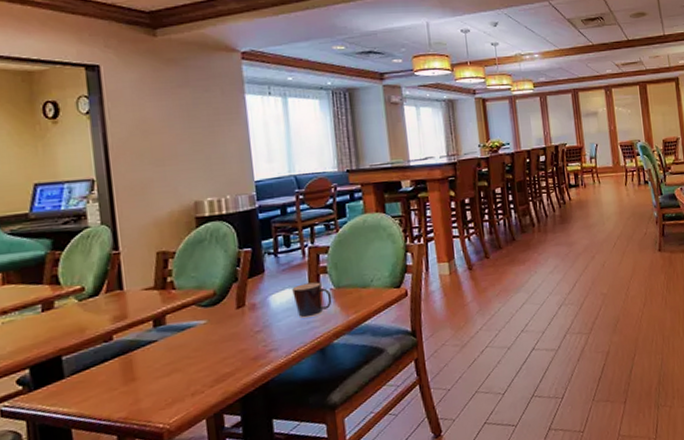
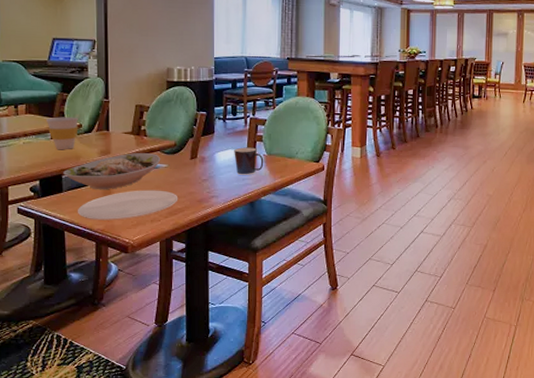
cup: none [32,279,80,325] -> present [45,117,78,150]
salad: none [63,309,198,368] -> present [63,153,161,190]
plate: none [87,353,226,408] -> present [77,190,179,221]

